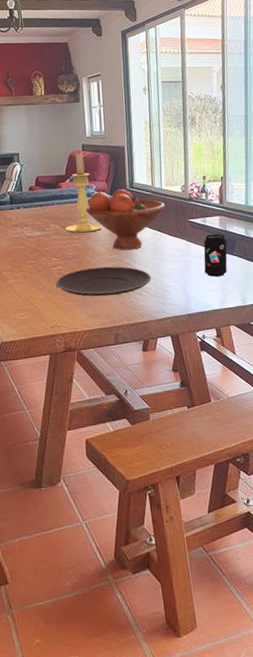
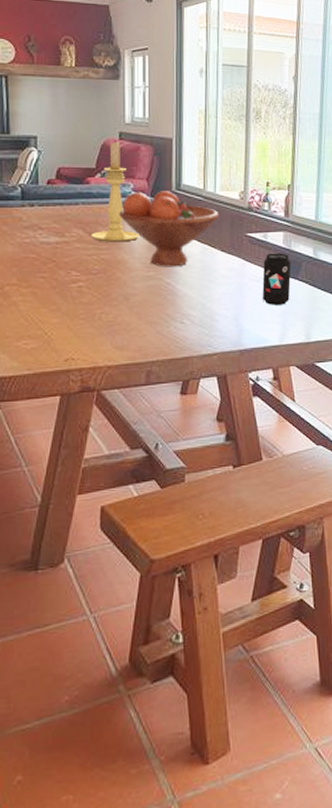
plate: present [55,266,152,297] -> none [73,286,197,323]

